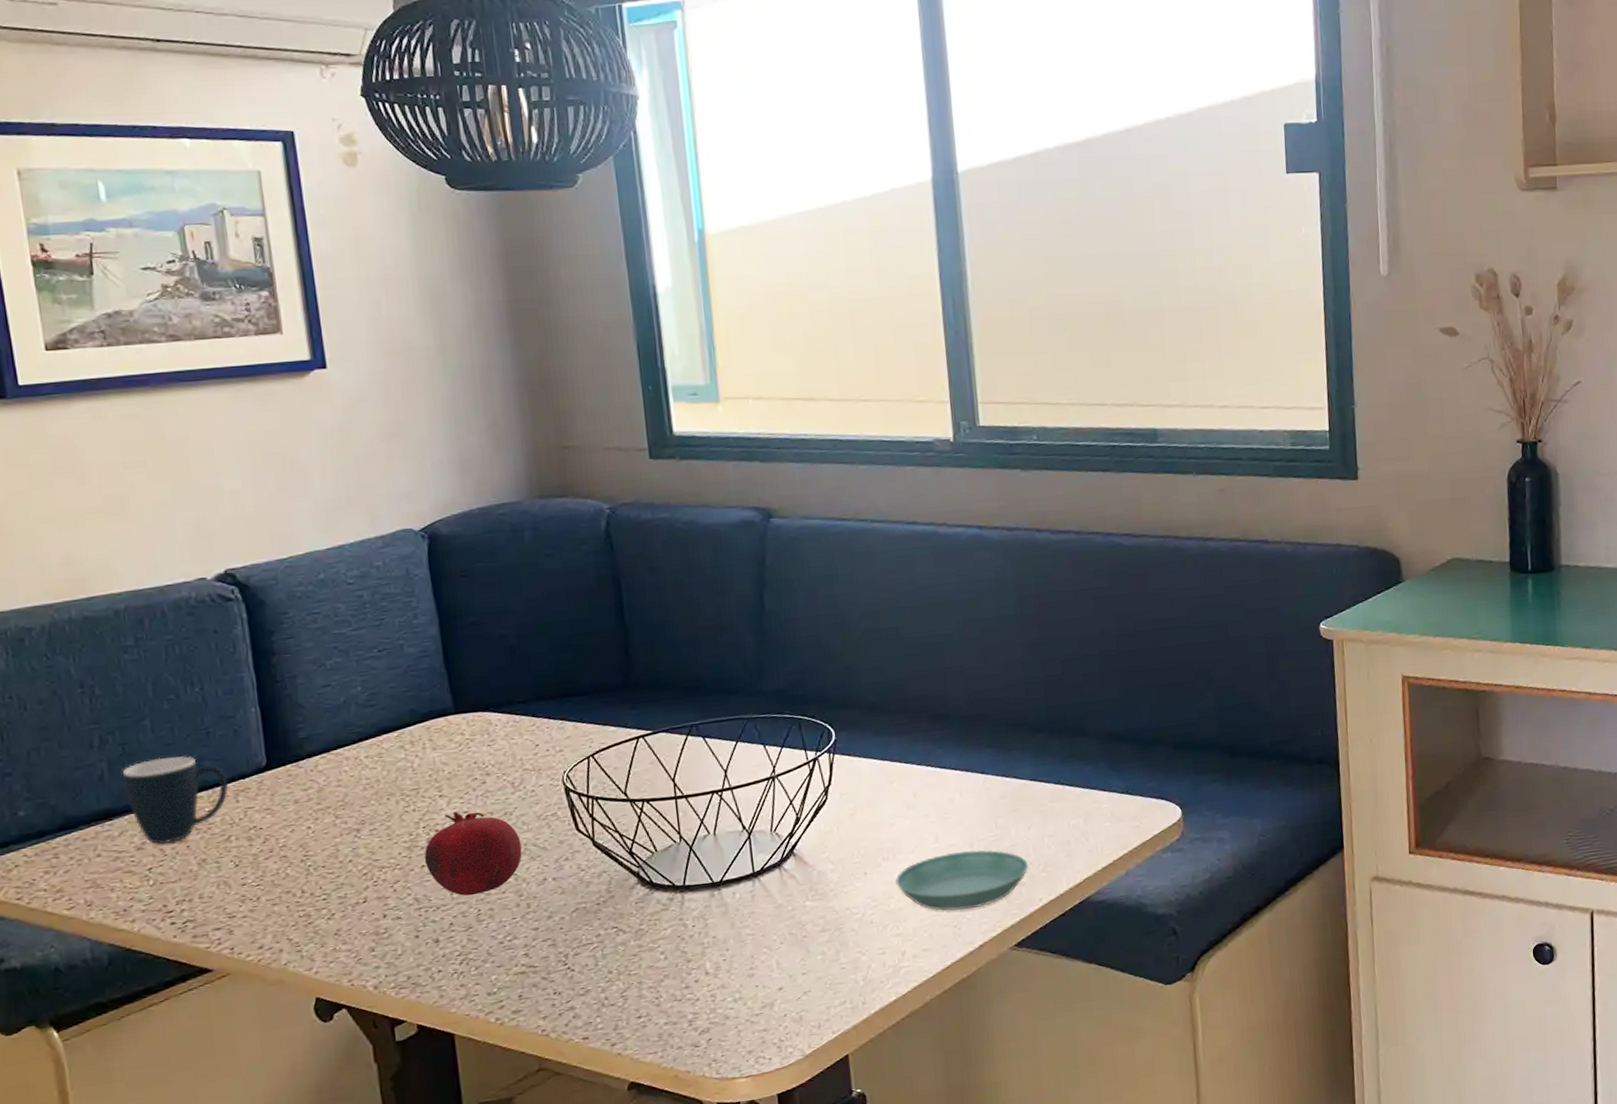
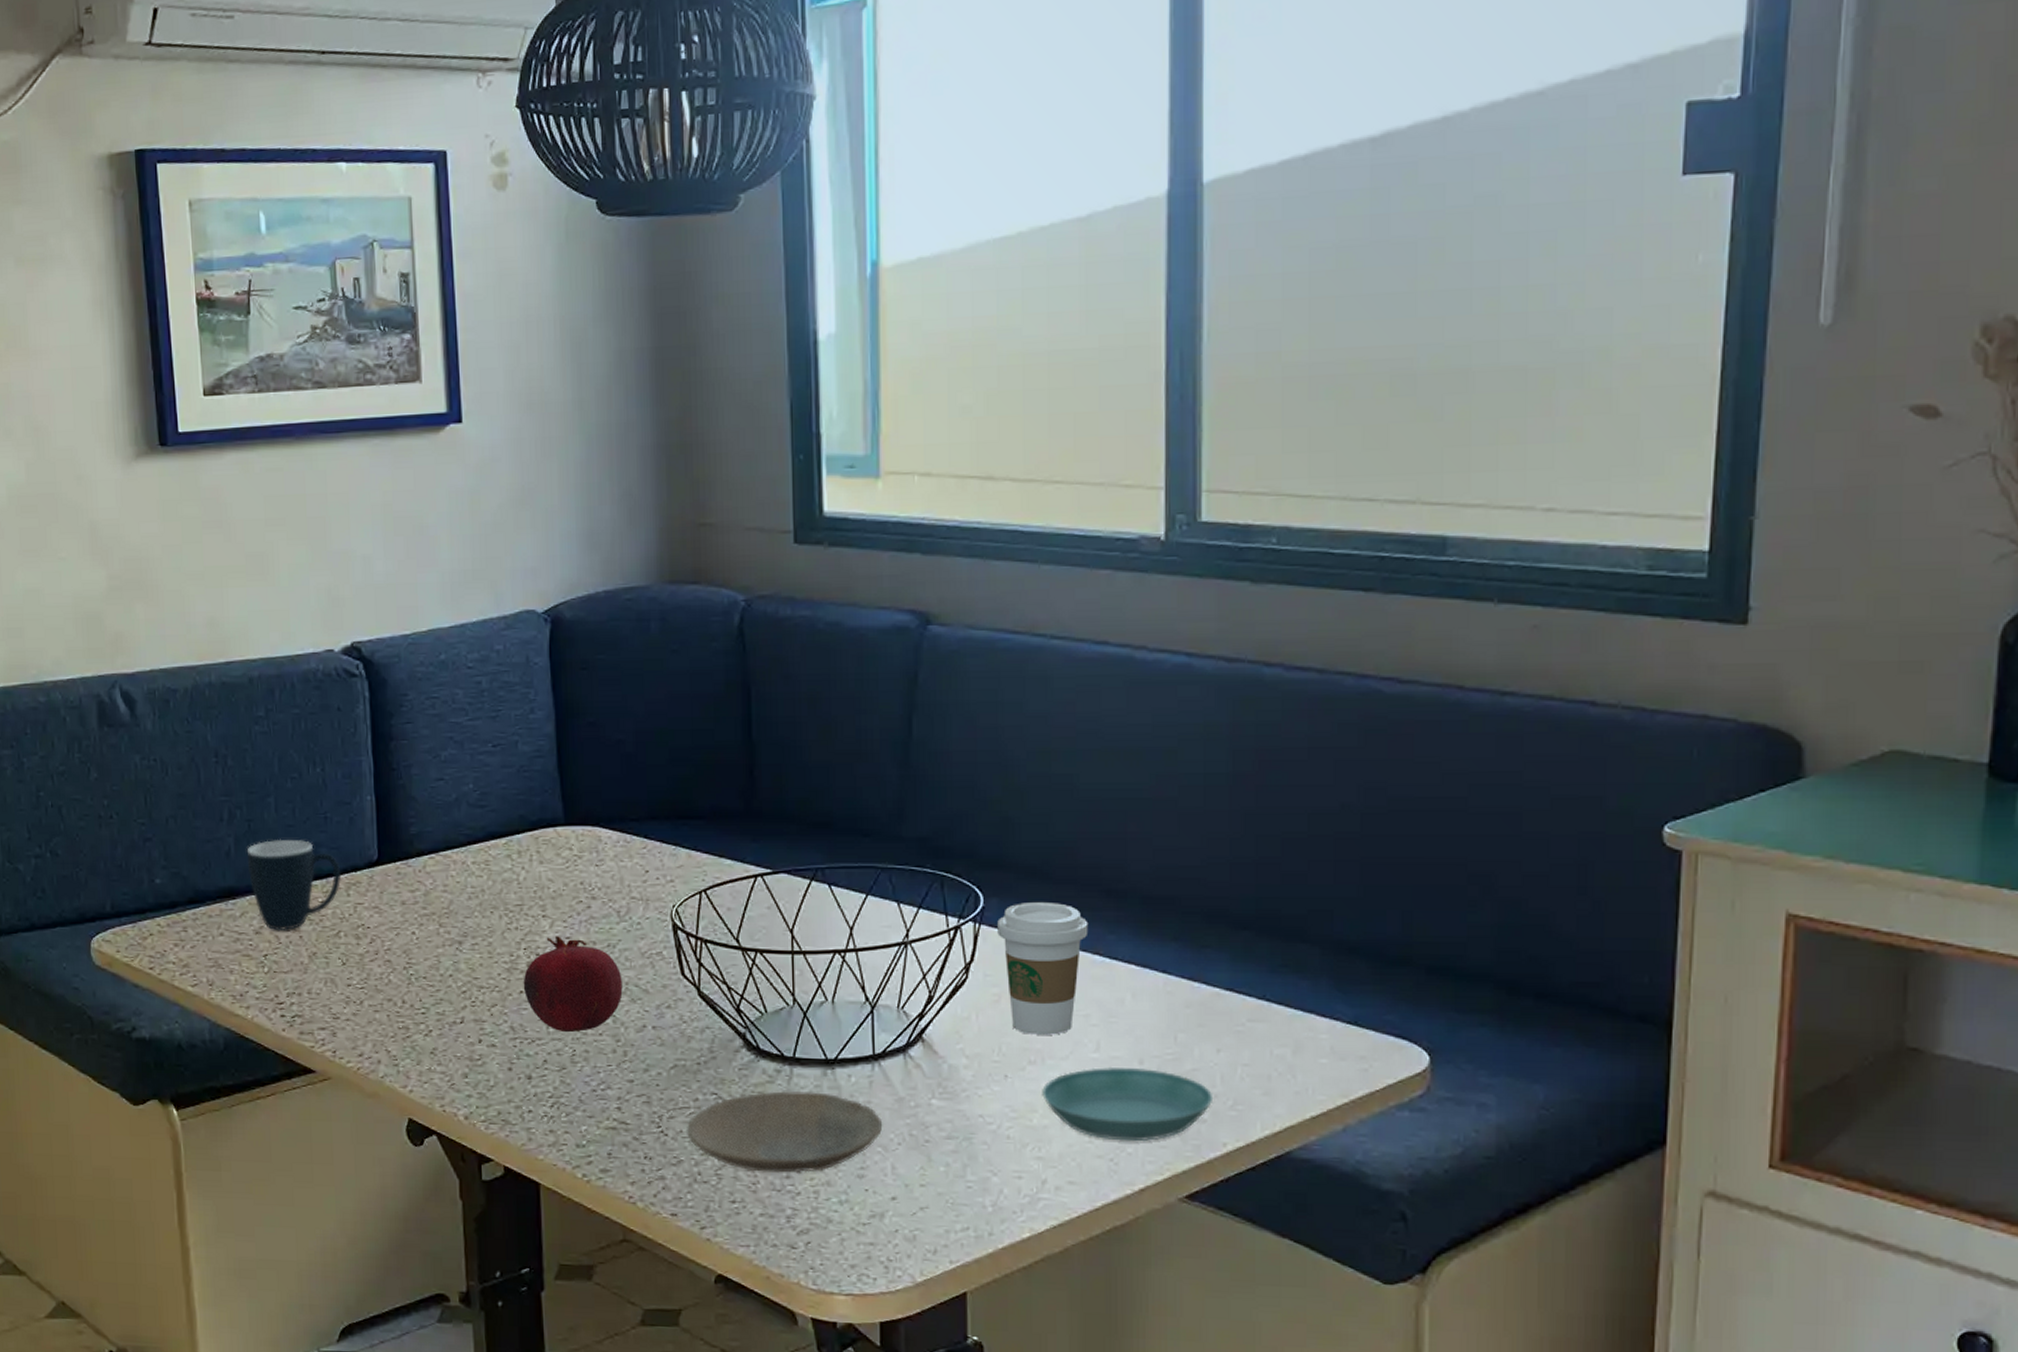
plate: none [591,911,767,989] -> present [687,1091,883,1173]
coffee cup: none [848,729,922,837] -> present [997,901,1089,1035]

